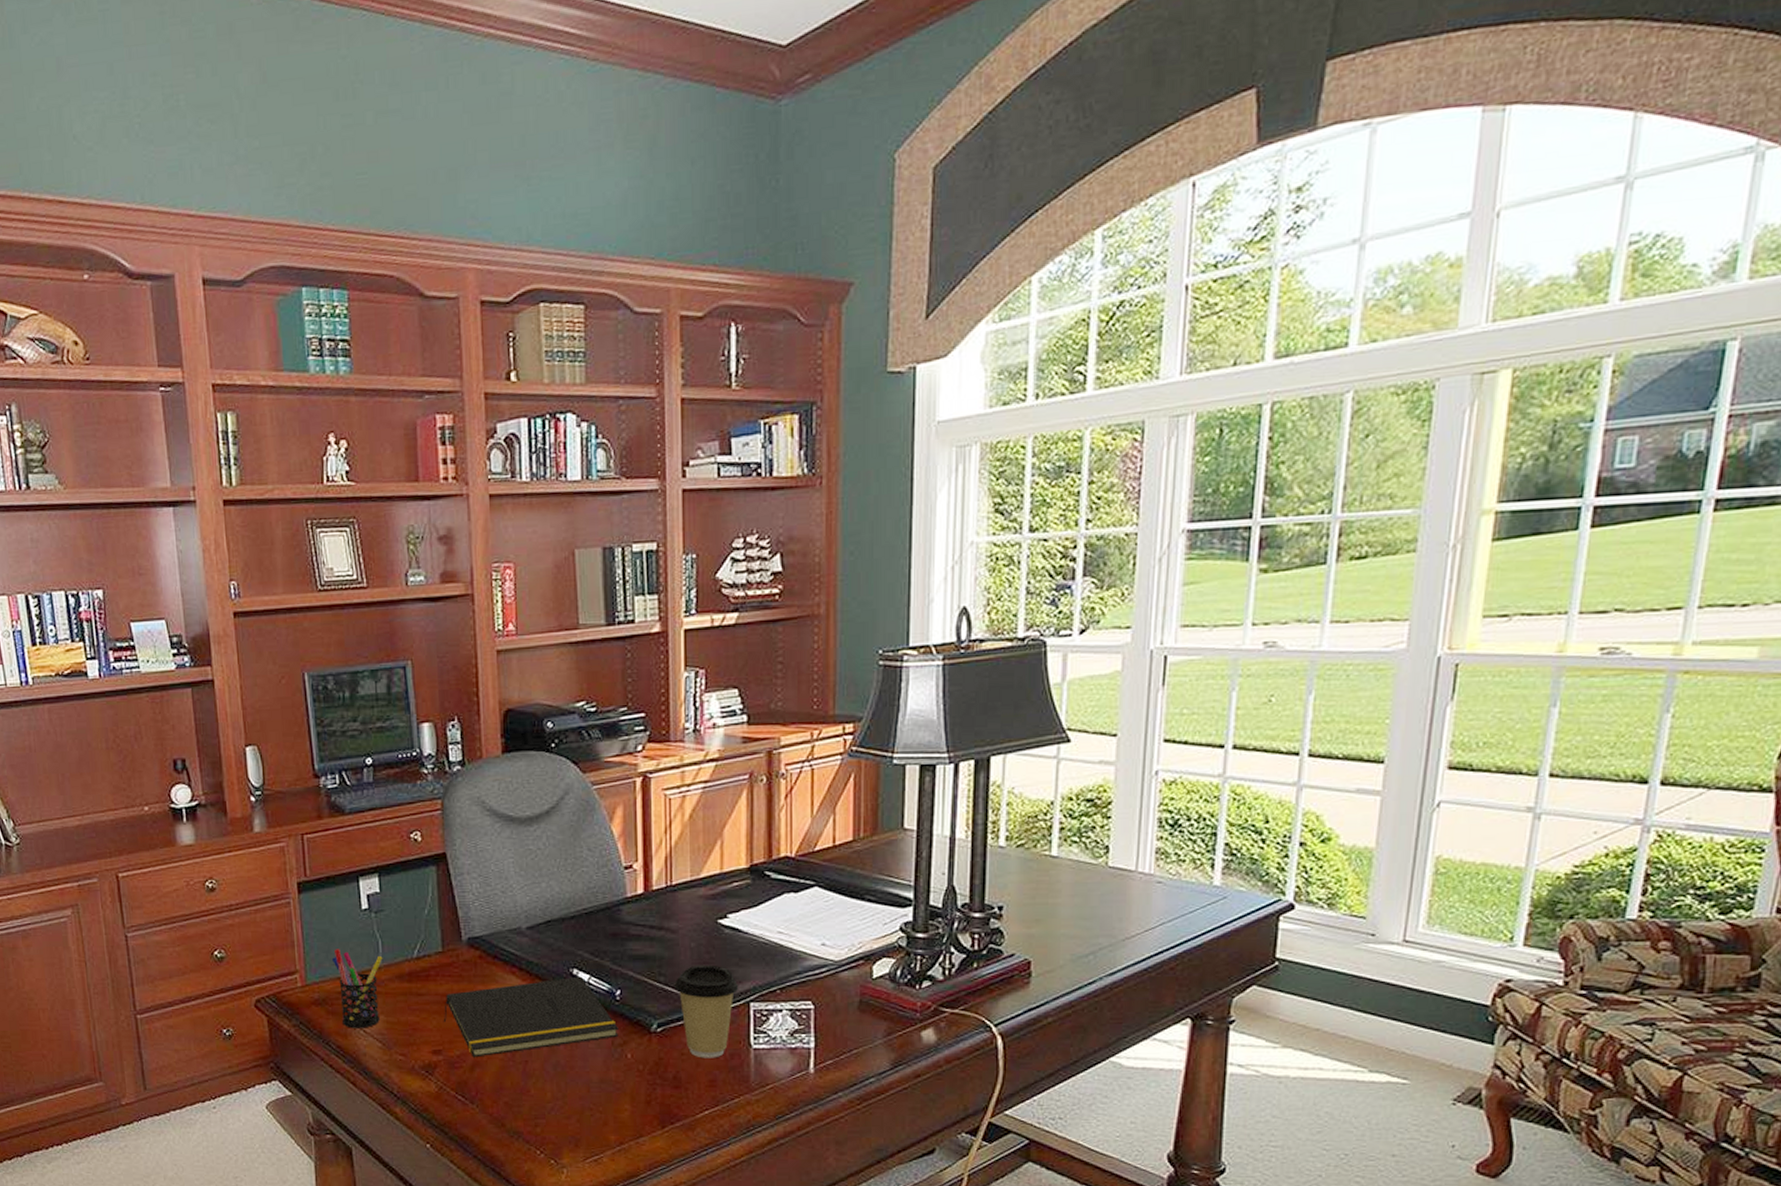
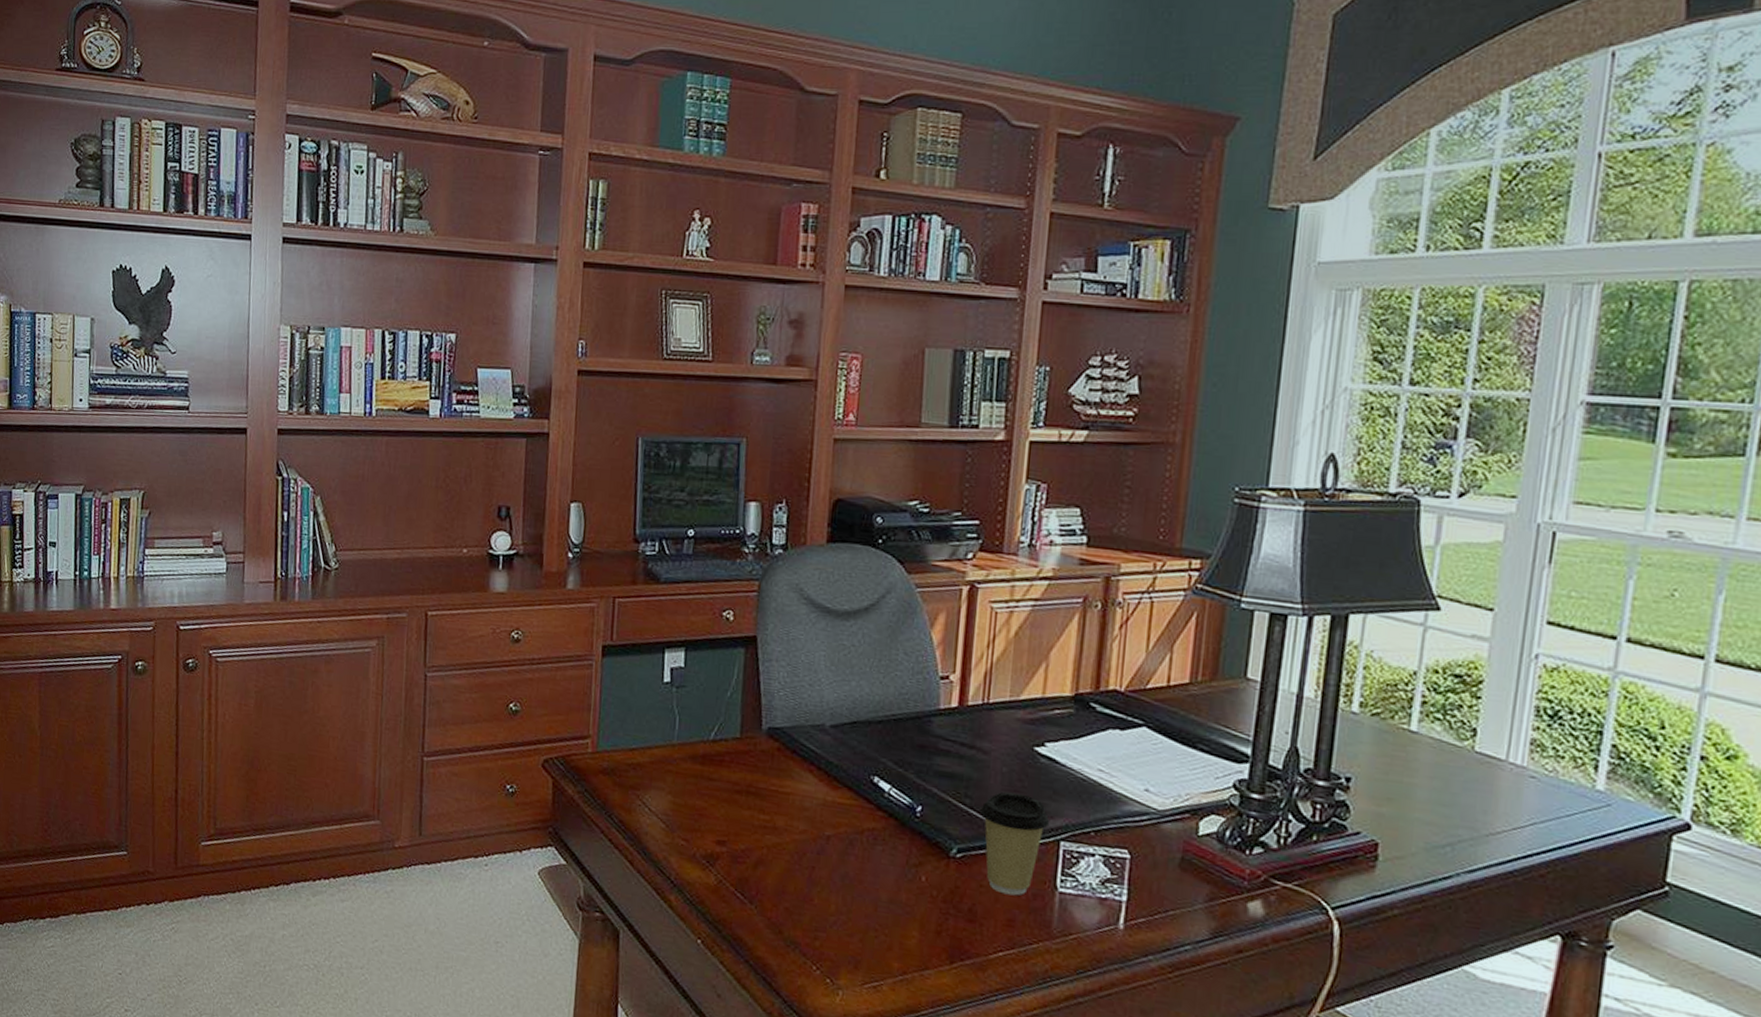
pen holder: present [331,949,383,1029] -> none [626,719,679,806]
notepad: present [443,976,619,1058] -> none [731,782,915,857]

